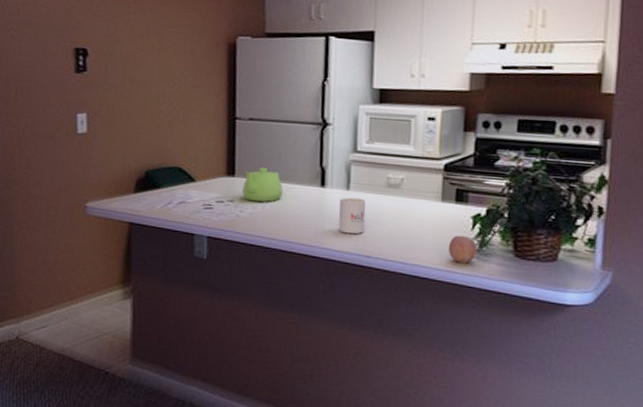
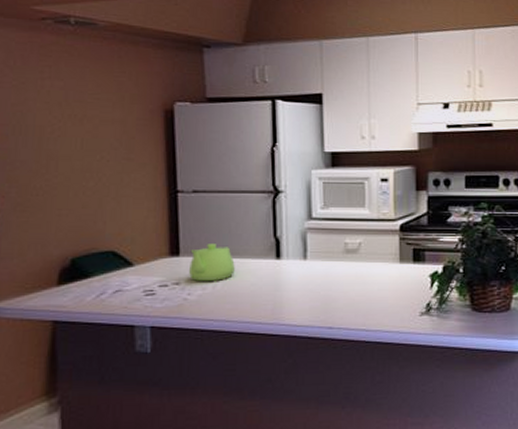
mug: present [338,197,366,235] -> none [296,267,325,306]
fruit: present [448,235,478,264] -> none [409,295,438,323]

